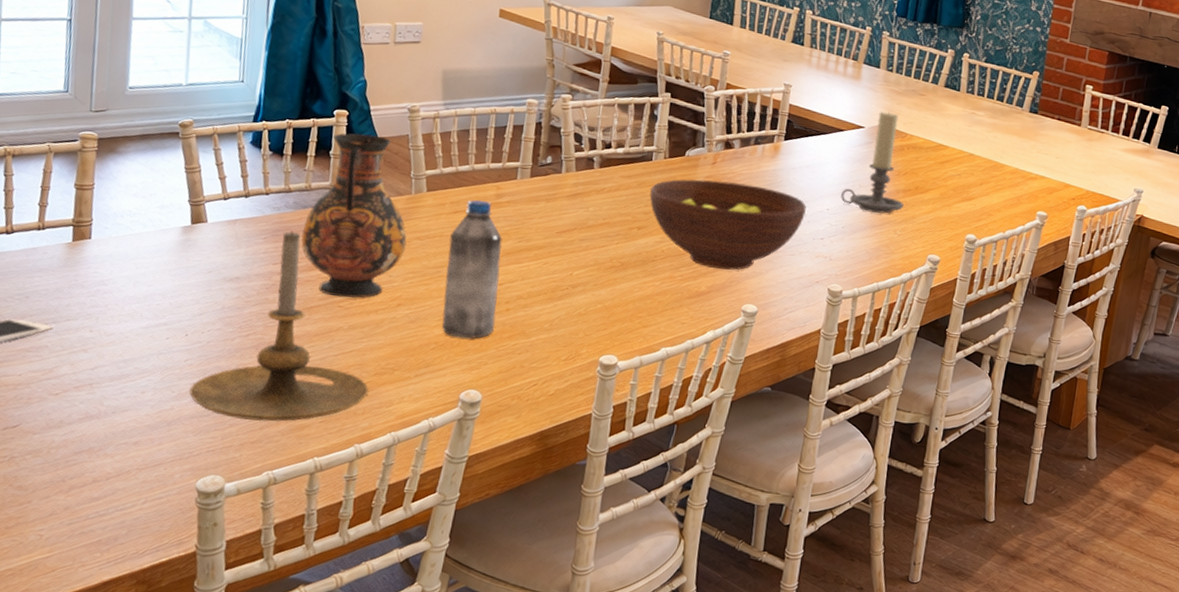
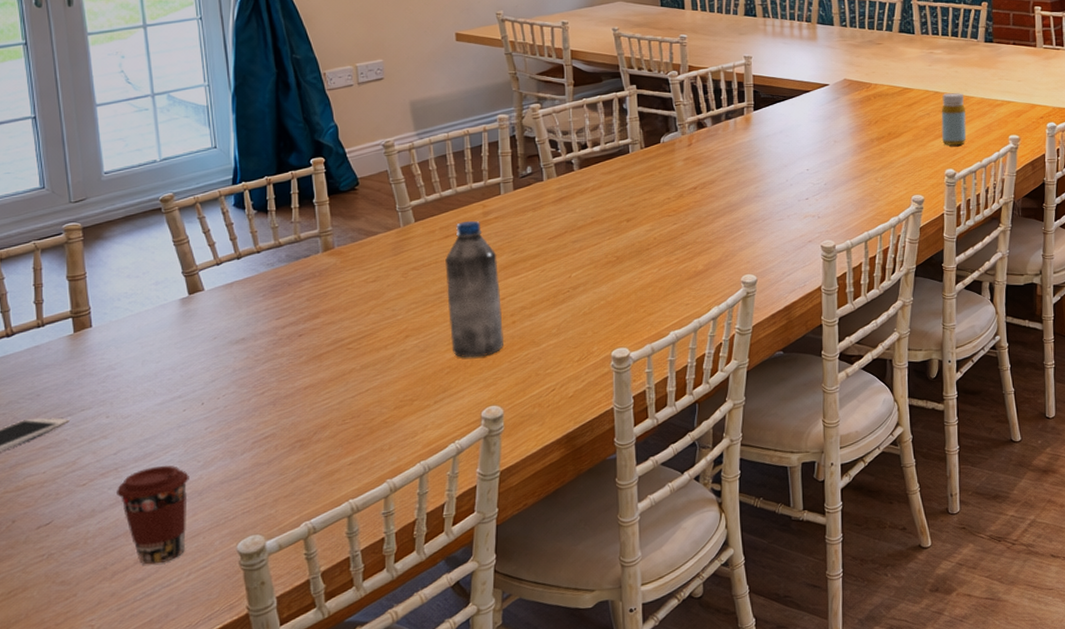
coffee cup: none [87,389,161,486] -> present [117,465,189,565]
candle holder: present [189,231,369,422] -> none [215,284,391,476]
vase: present [301,133,407,298] -> none [299,176,404,340]
fruit bowl: present [649,179,806,270] -> none [633,159,787,247]
candle holder: present [841,111,904,214] -> none [818,65,880,165]
bottle: none [969,157,998,212] -> present [941,93,967,146]

